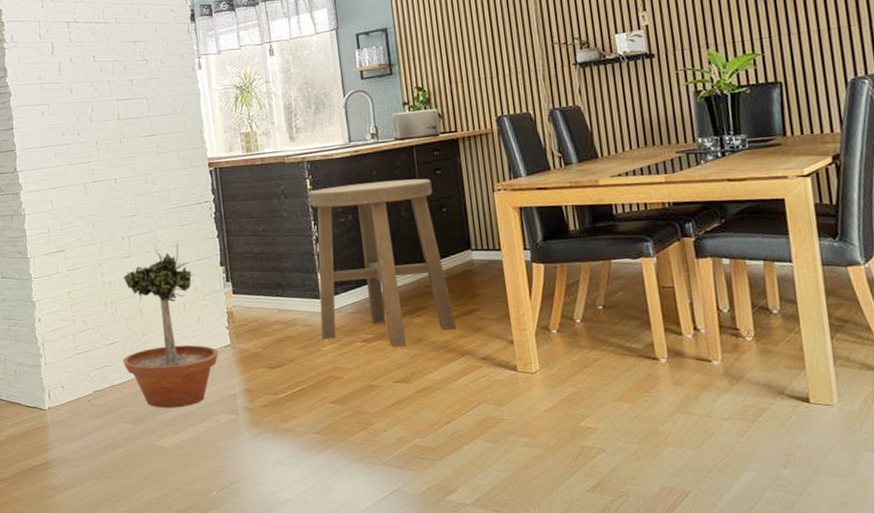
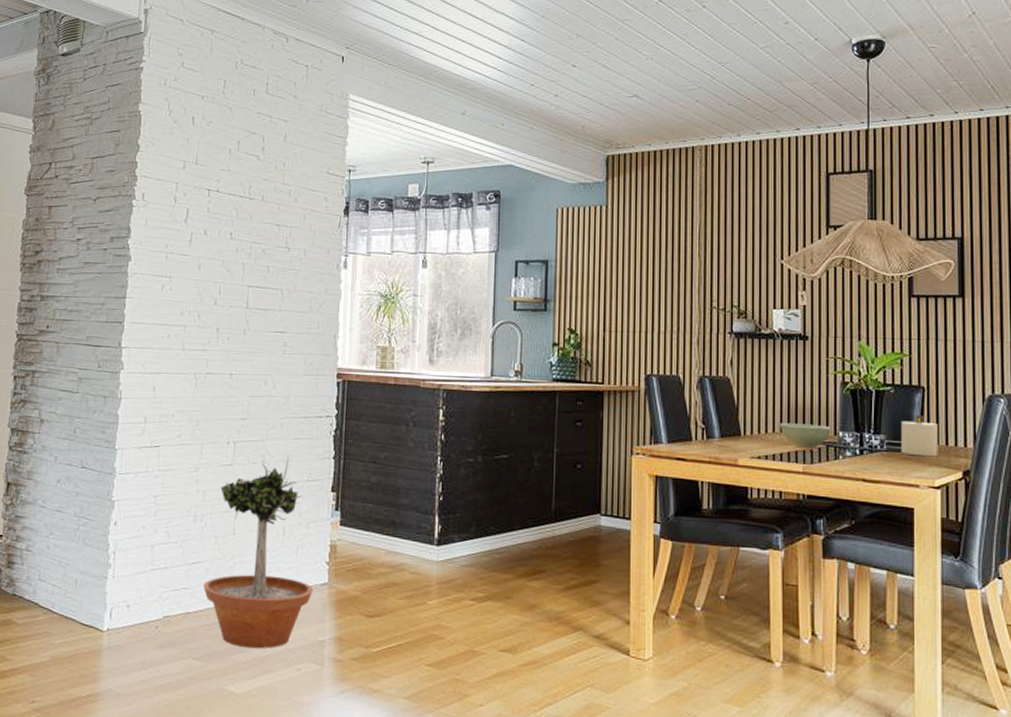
stool: present [310,178,457,347] -> none [429,421,574,611]
toaster: present [391,108,441,142] -> none [537,353,588,387]
bowl: none [636,135,690,162] -> present [779,423,832,451]
candle: none [761,109,804,149] -> present [900,414,938,457]

